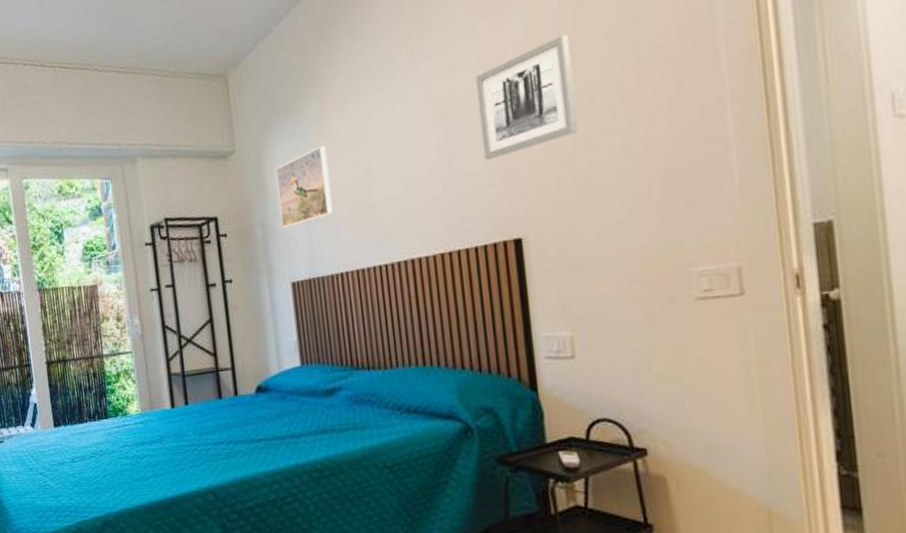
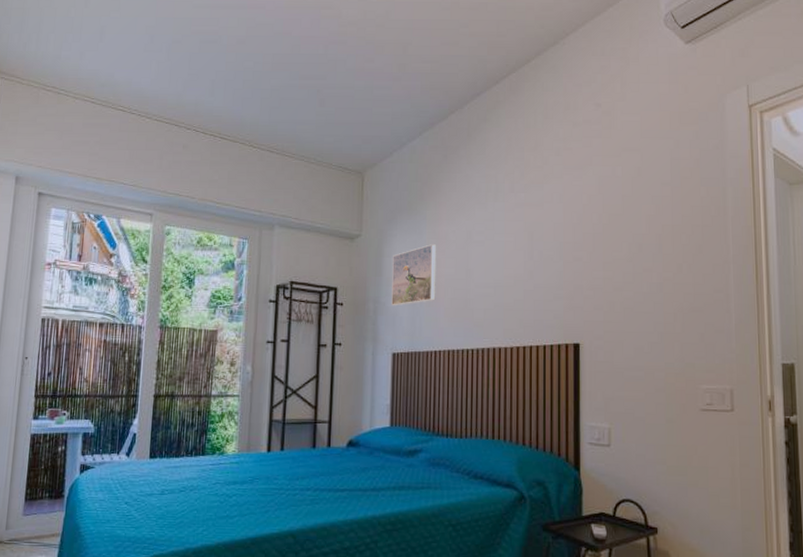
wall art: present [476,34,578,161] -> none [558,194,628,278]

